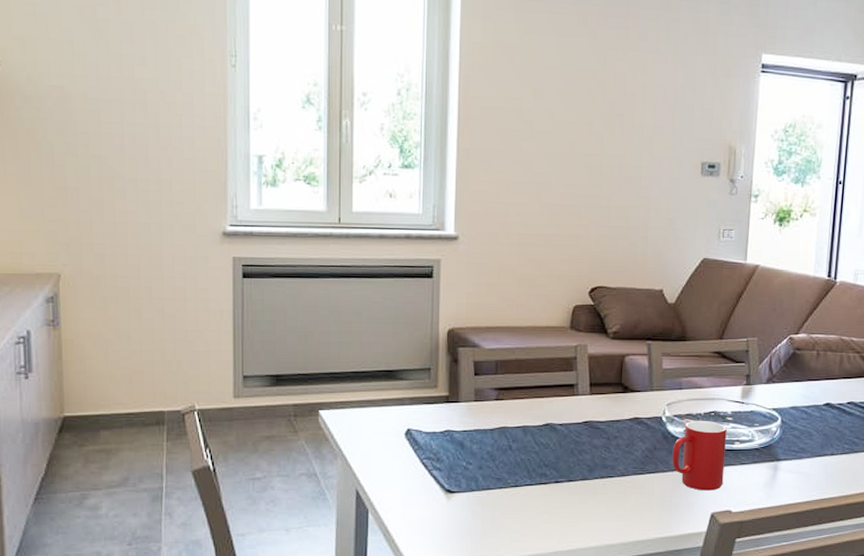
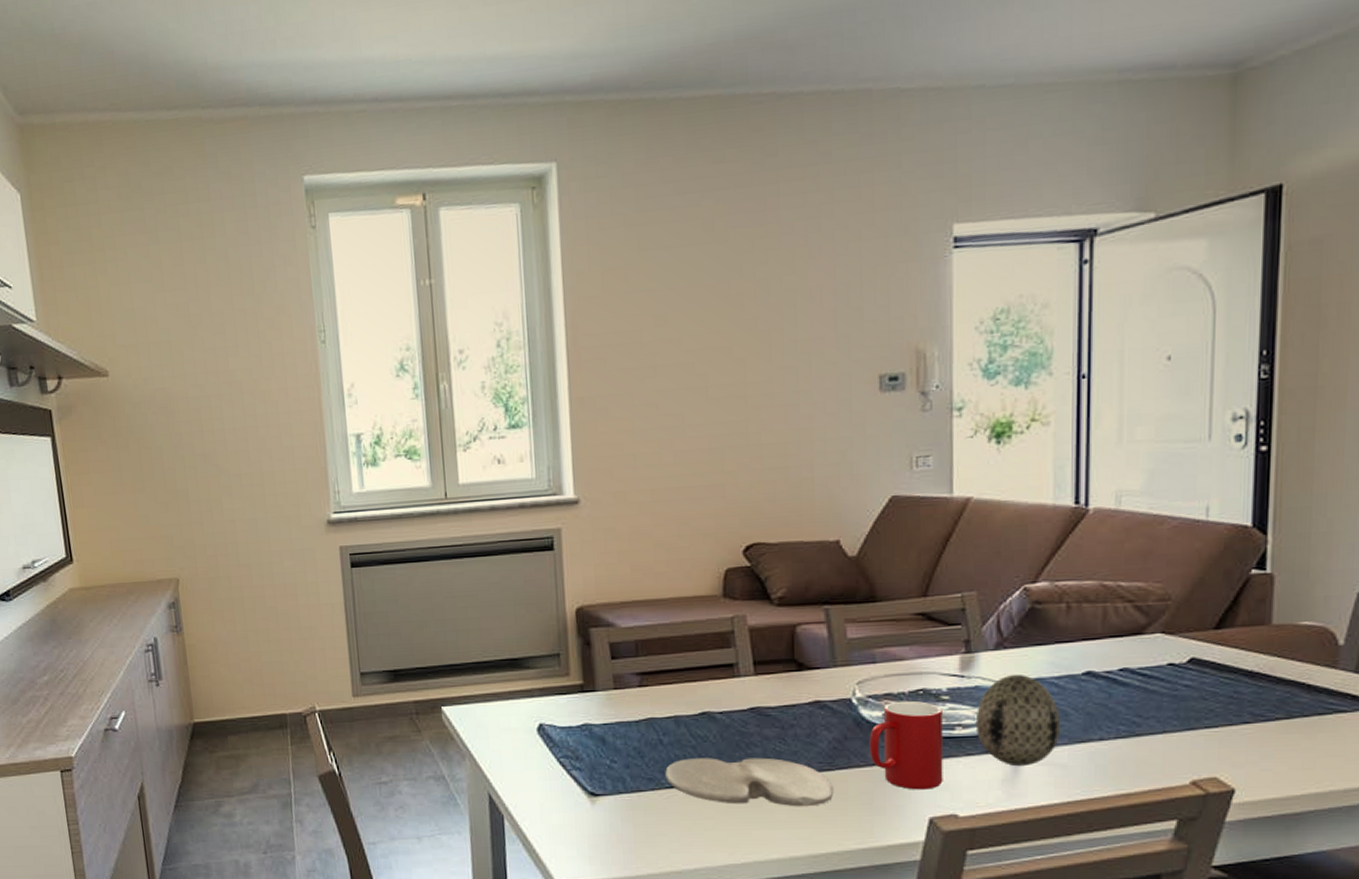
paint palette: none [511,462,643,504] -> present [665,757,833,807]
decorative egg: none [749,402,807,474] -> present [975,674,1061,767]

